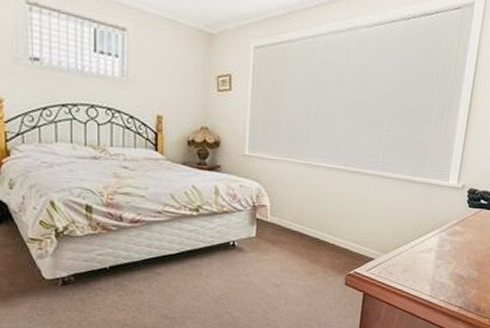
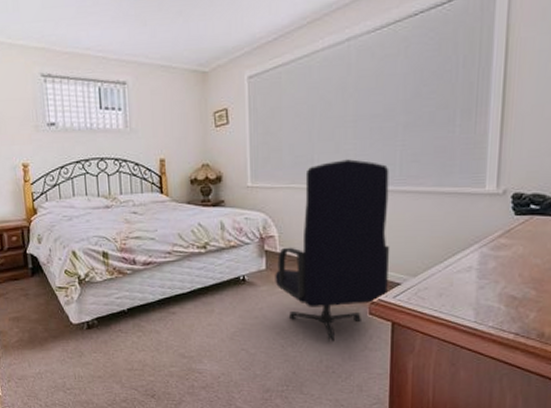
office chair: none [263,141,374,308] -> present [275,159,390,342]

